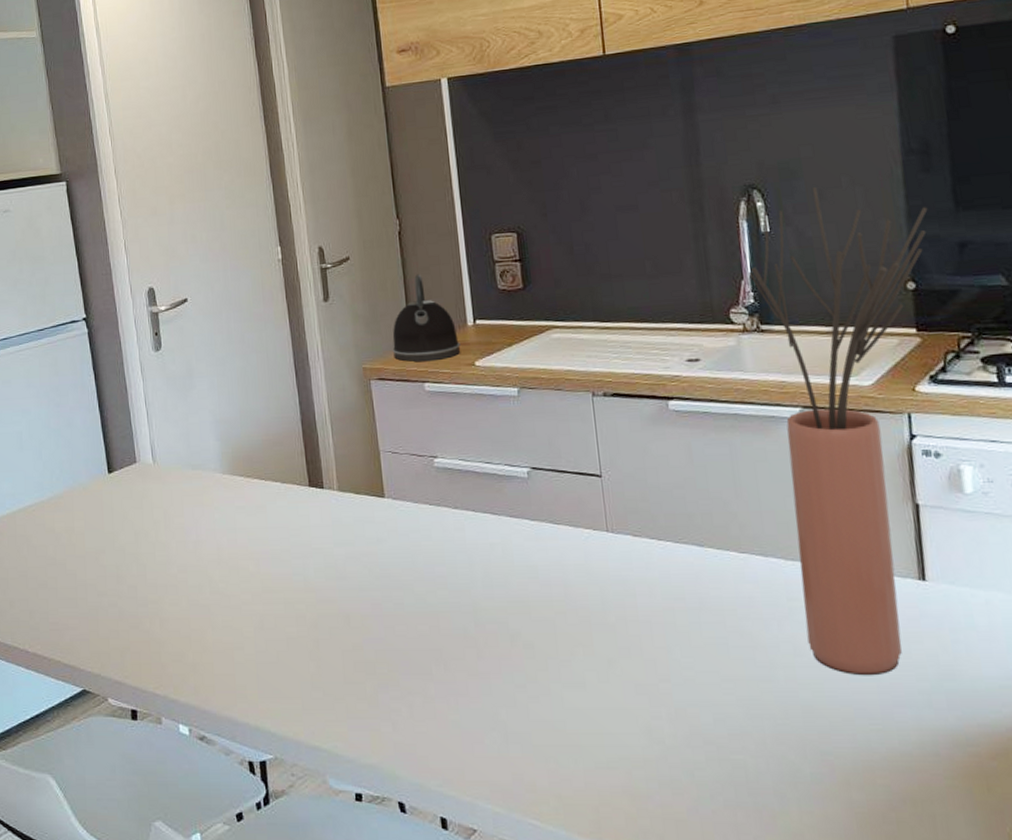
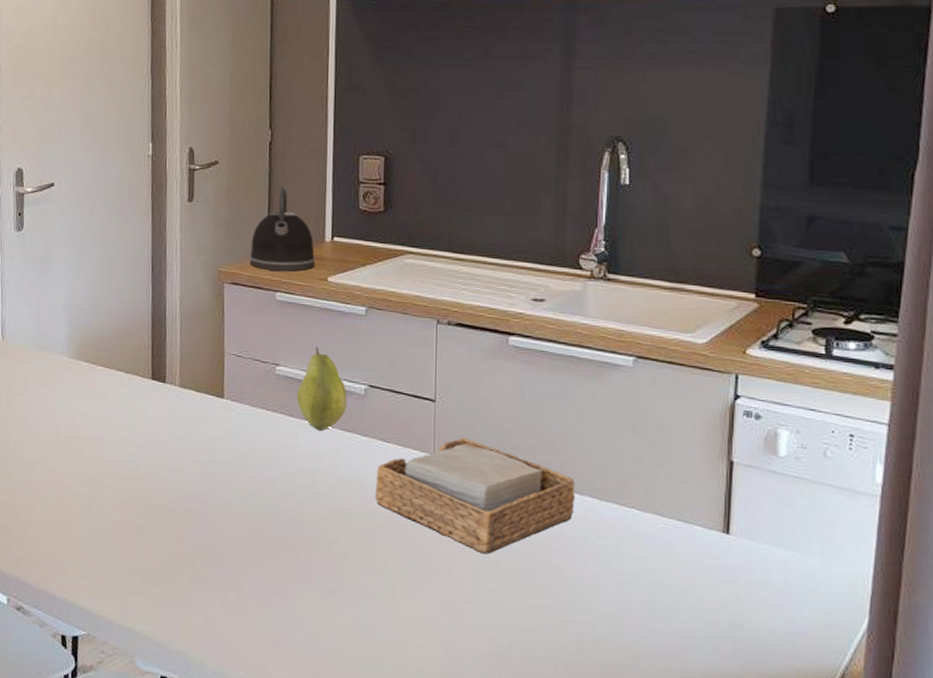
fruit: none [458,433,512,520] -> present [296,346,347,431]
napkin holder: none [551,510,760,630] -> present [375,437,575,554]
vase: present [749,187,928,676] -> none [603,147,783,618]

